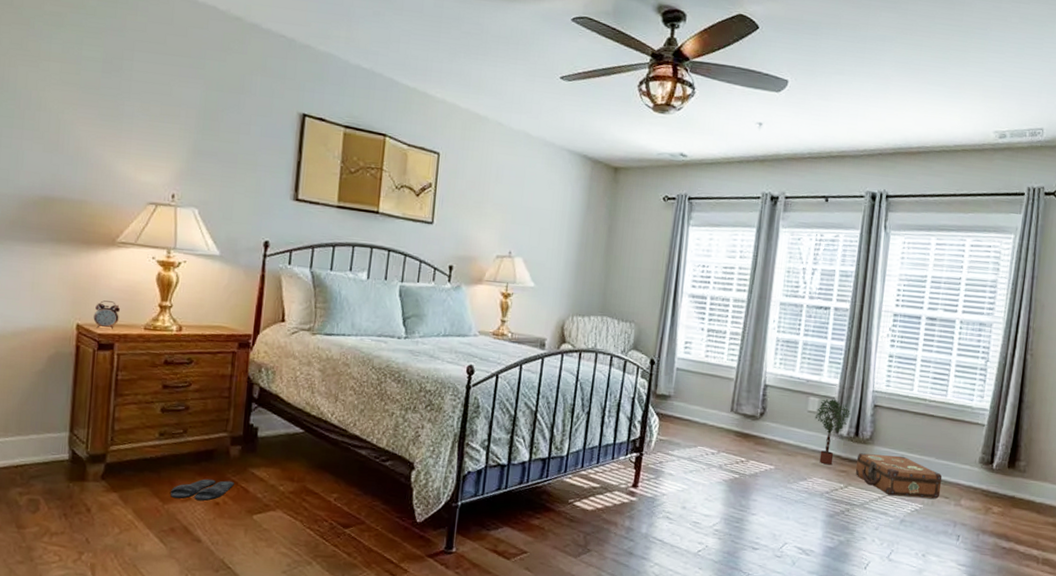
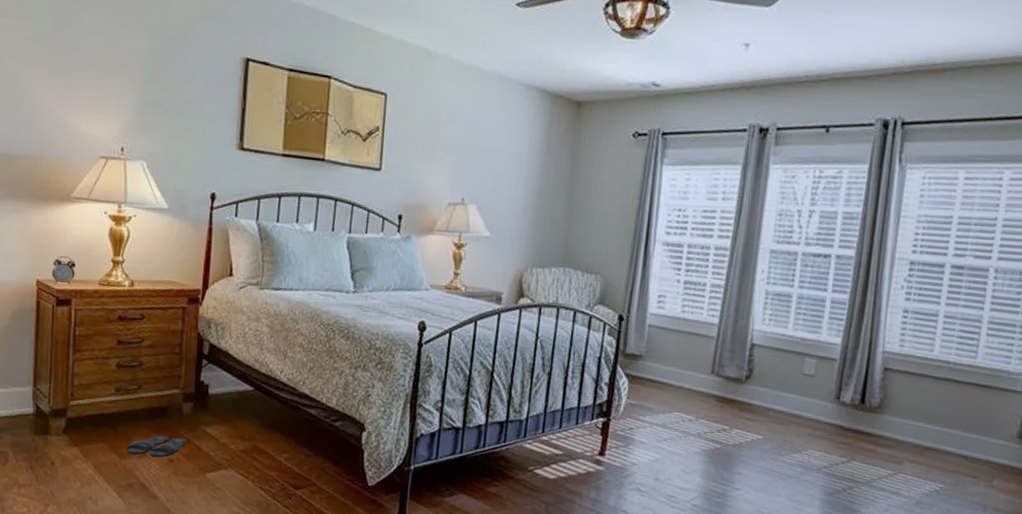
potted tree: present [815,399,850,465] -> none [811,360,855,436]
suitcase: present [856,453,942,499] -> none [861,423,970,478]

